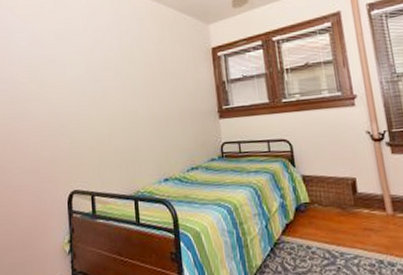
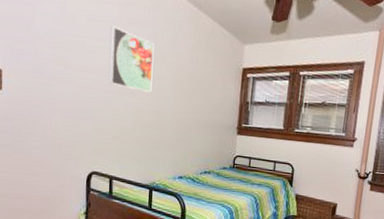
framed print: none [78,38,124,95] -> present [108,26,155,92]

